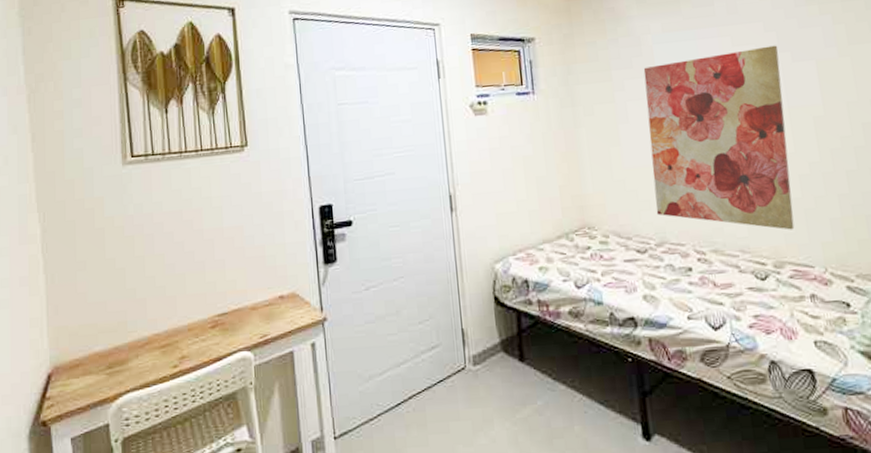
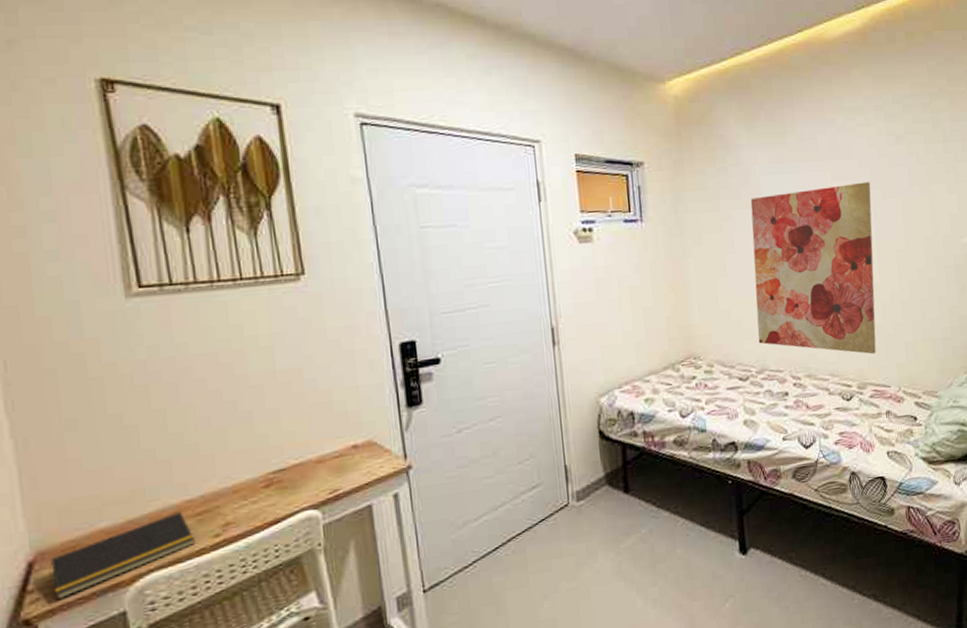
notepad: none [61,343,159,408] -> present [49,512,195,601]

